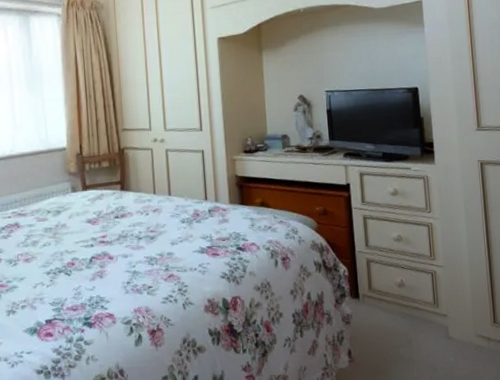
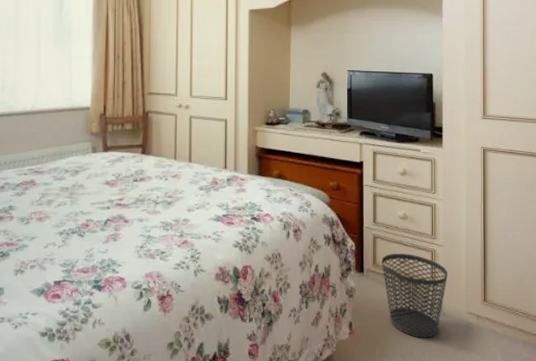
wastebasket: none [377,276,451,364] -> present [381,253,448,338]

